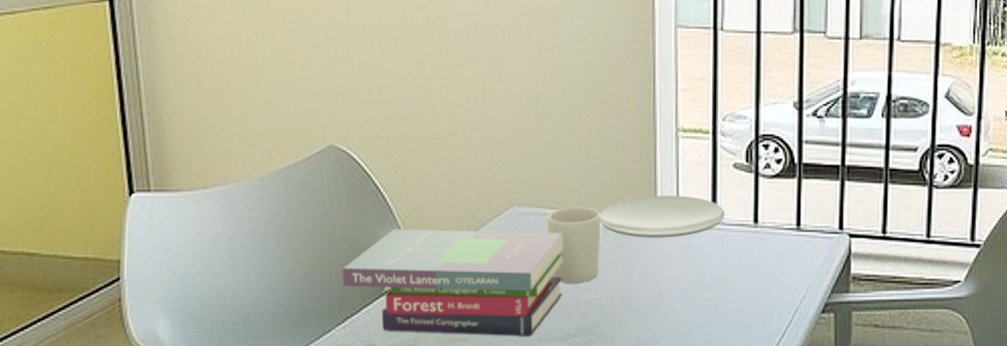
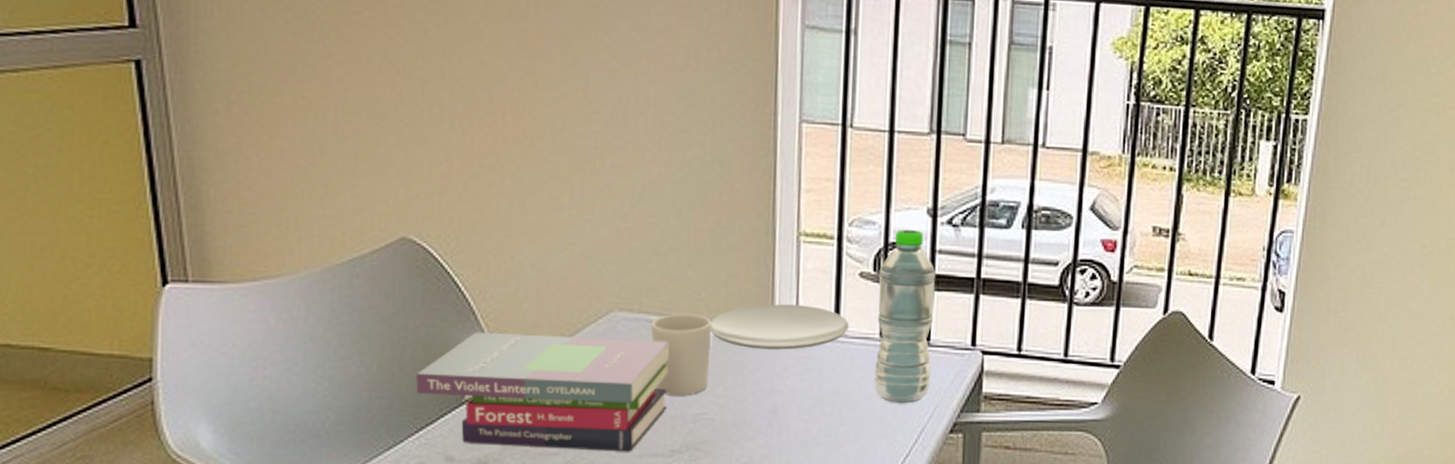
water bottle: none [750,122,804,286] -> present [874,229,936,404]

